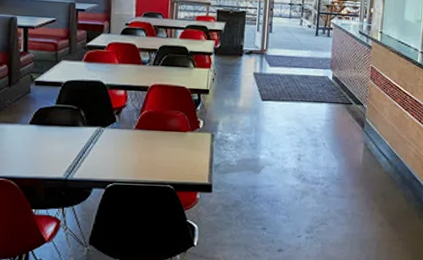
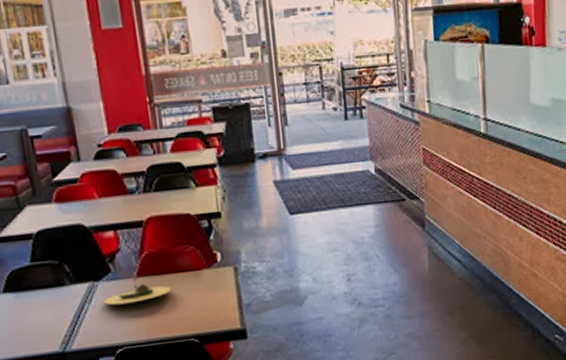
avocado: none [106,130,160,149] -> present [104,278,171,306]

